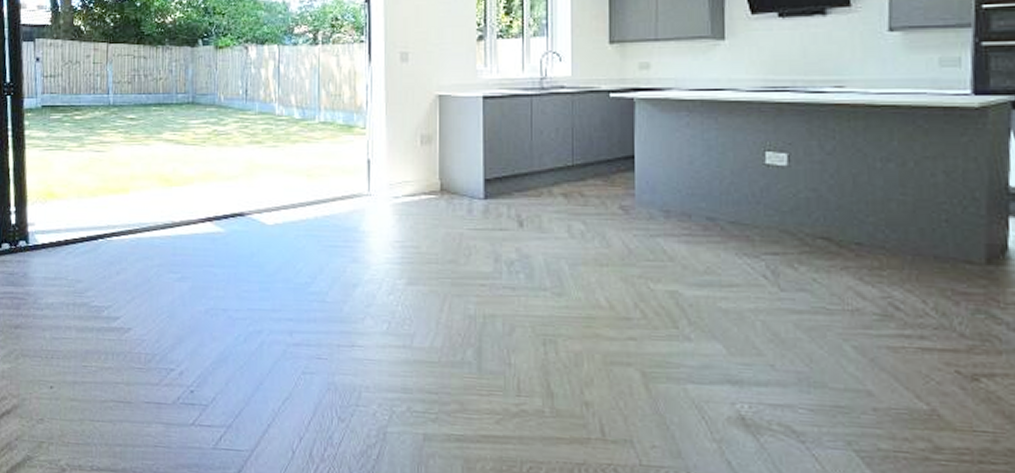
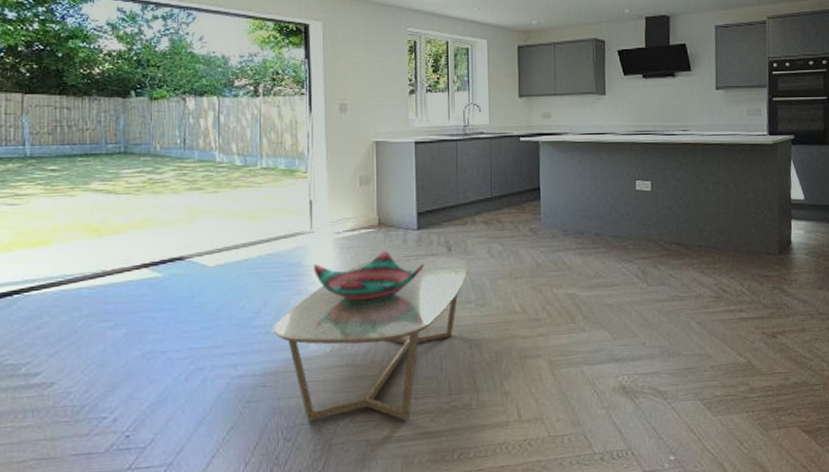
coffee table: none [328,230,545,418] -> present [273,256,470,421]
decorative bowl: none [371,221,491,279] -> present [314,251,424,303]

